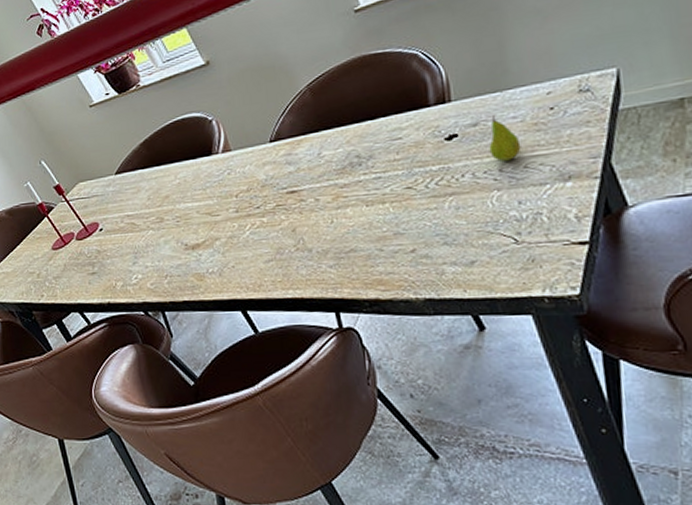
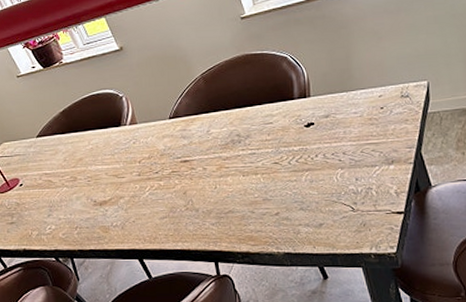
fruit: present [489,114,521,161] -> none [336,109,359,146]

